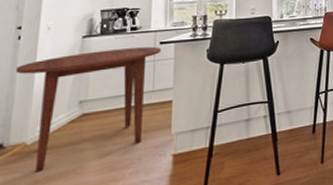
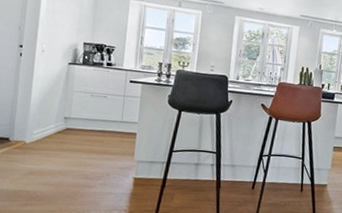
dining table: present [15,46,162,172] -> none [18,76,131,166]

